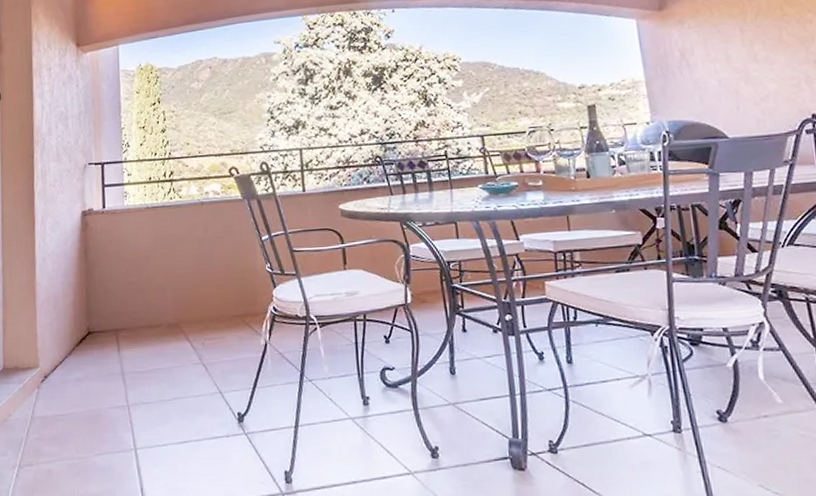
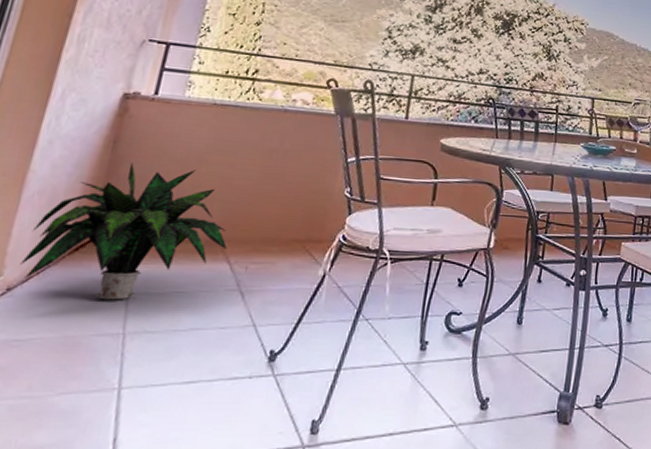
potted plant: none [48,266,185,380] -> present [20,162,228,301]

